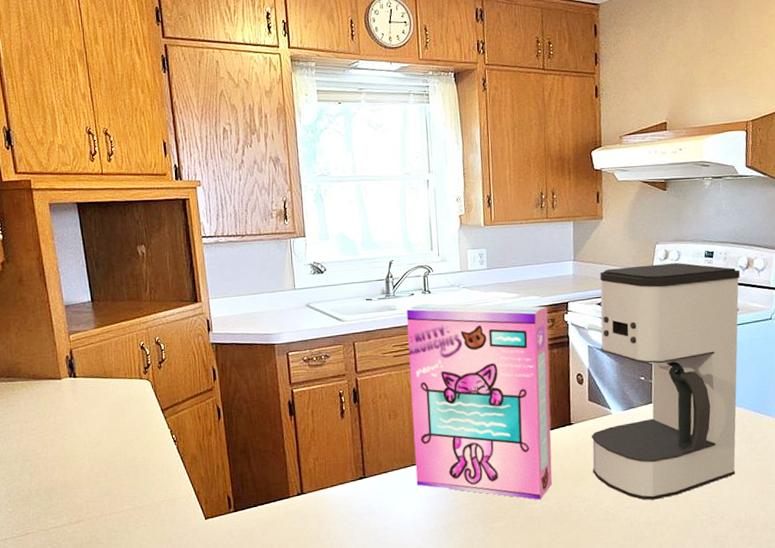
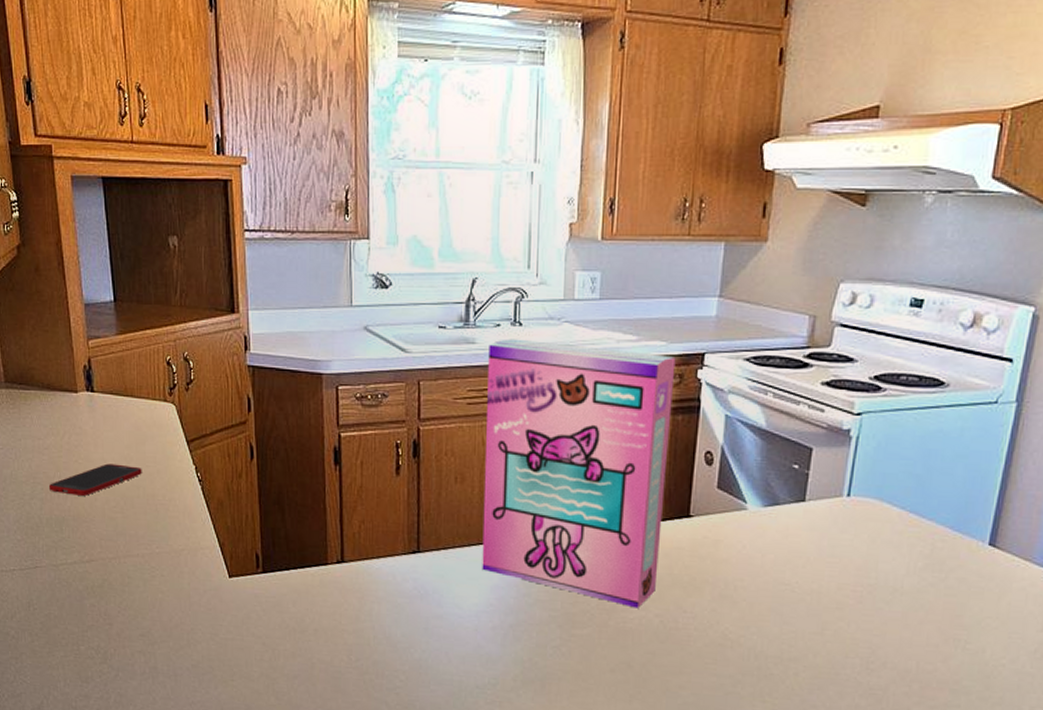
cell phone: none [37,435,123,467] -> present [48,463,142,496]
coffee maker: present [591,262,741,500] -> none [712,310,960,629]

